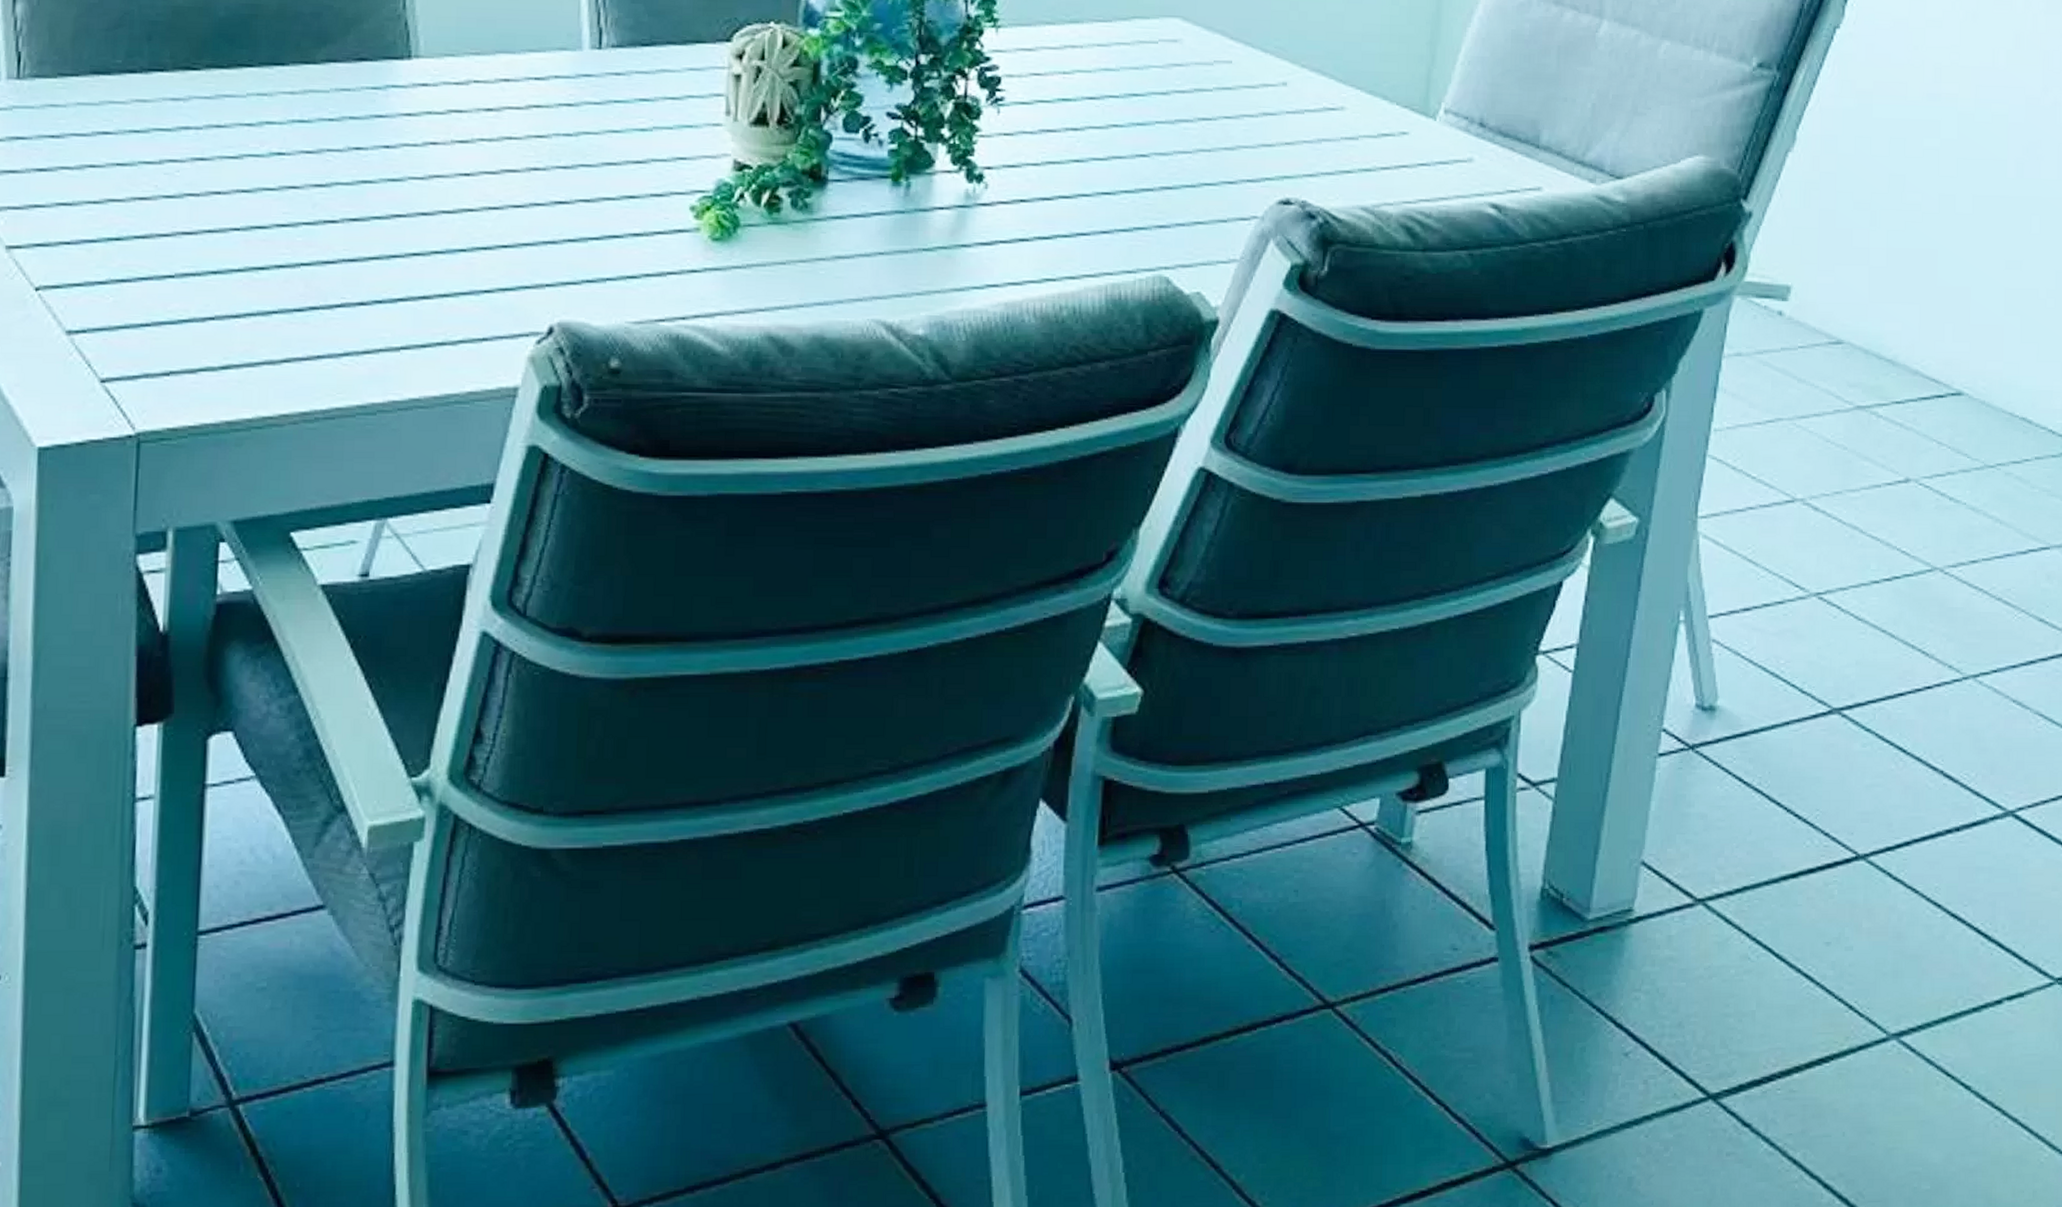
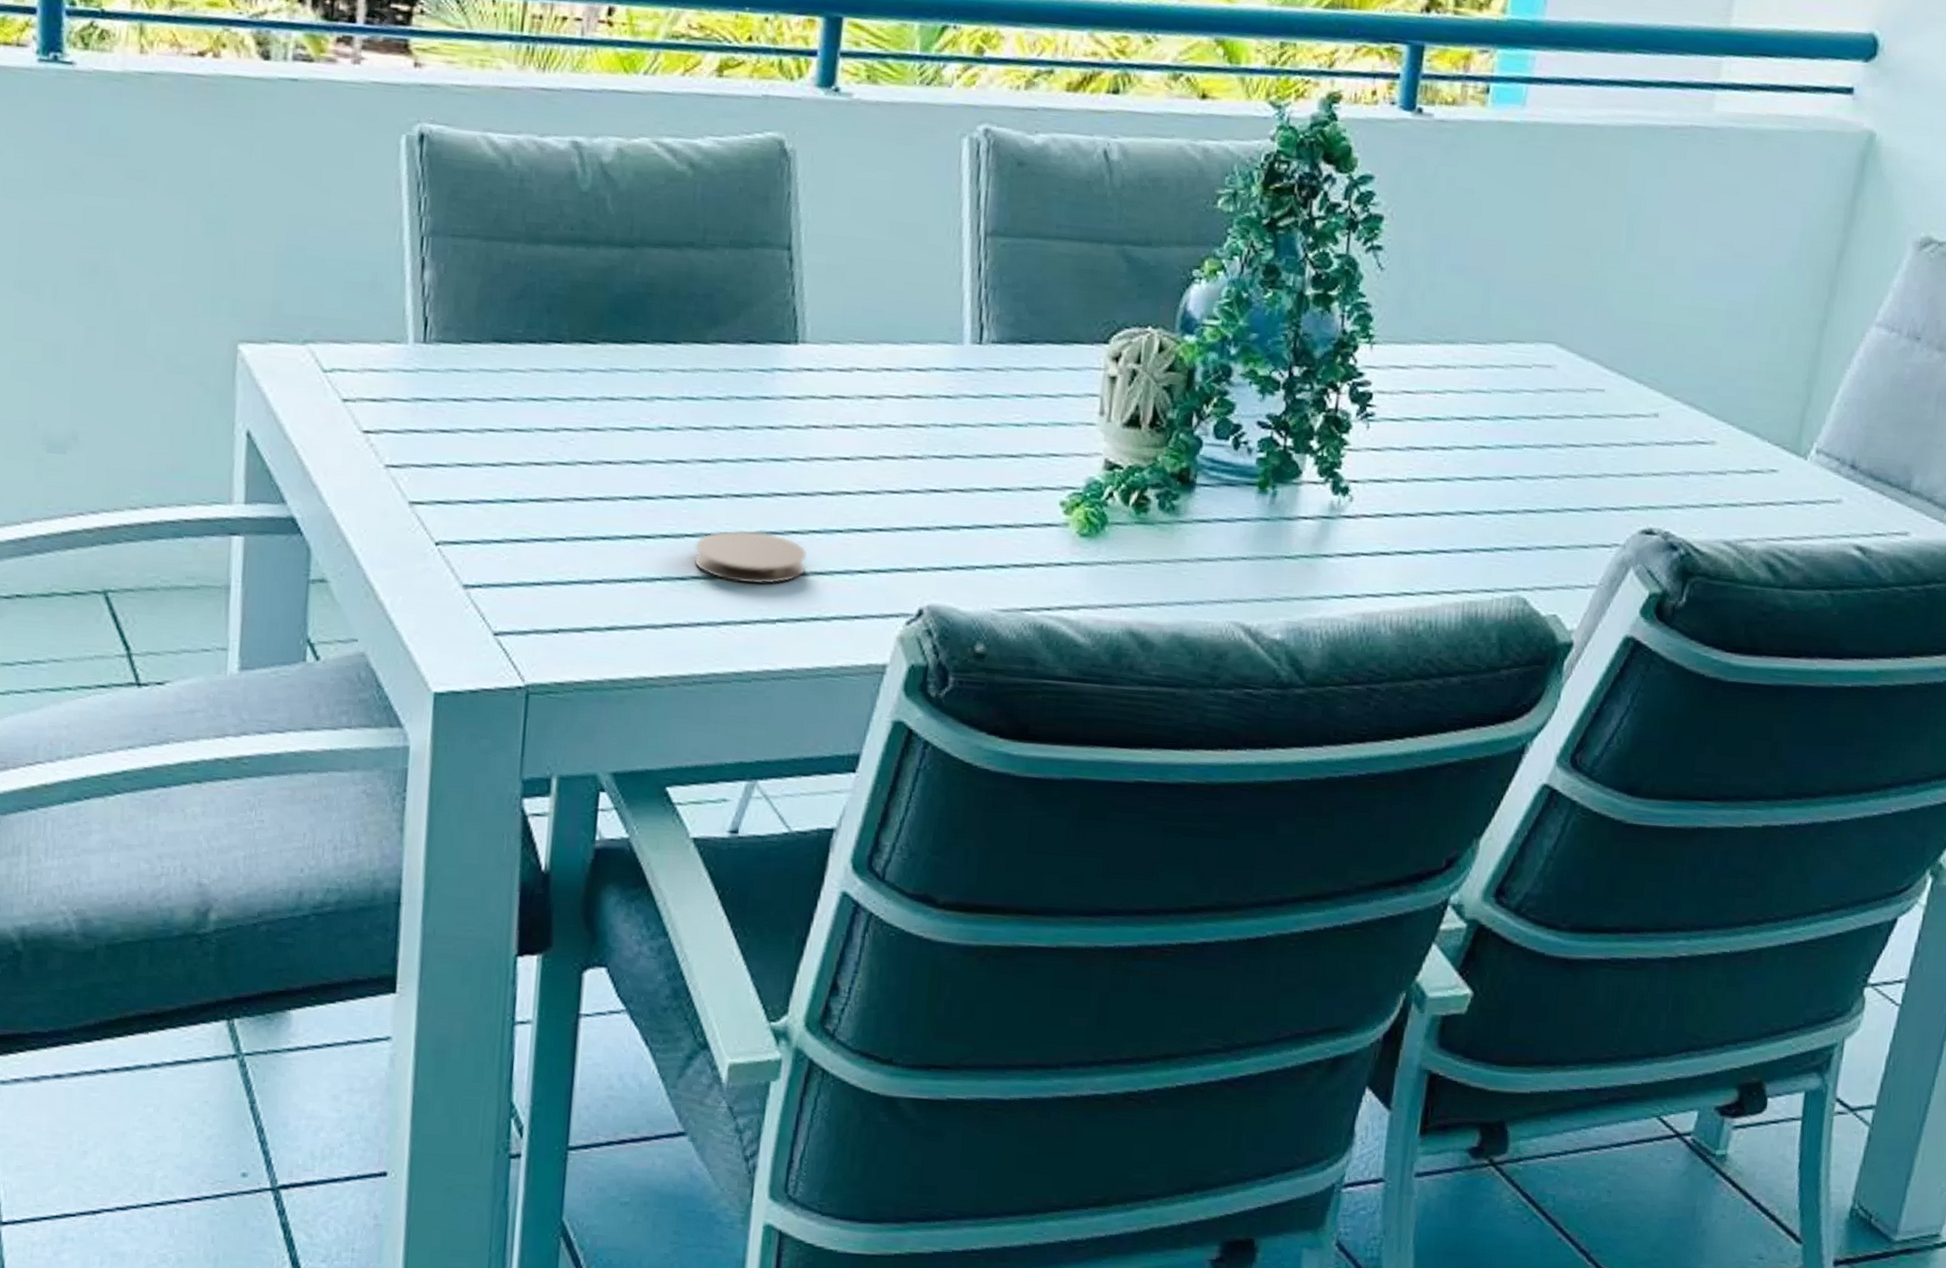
coaster: none [310,254,430,312] -> present [693,529,808,585]

